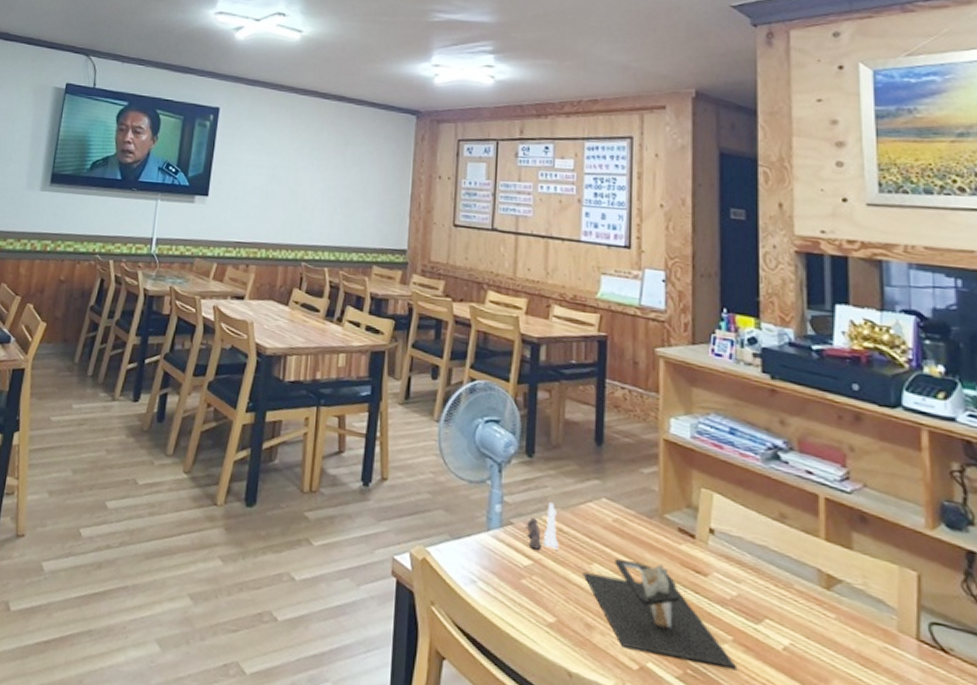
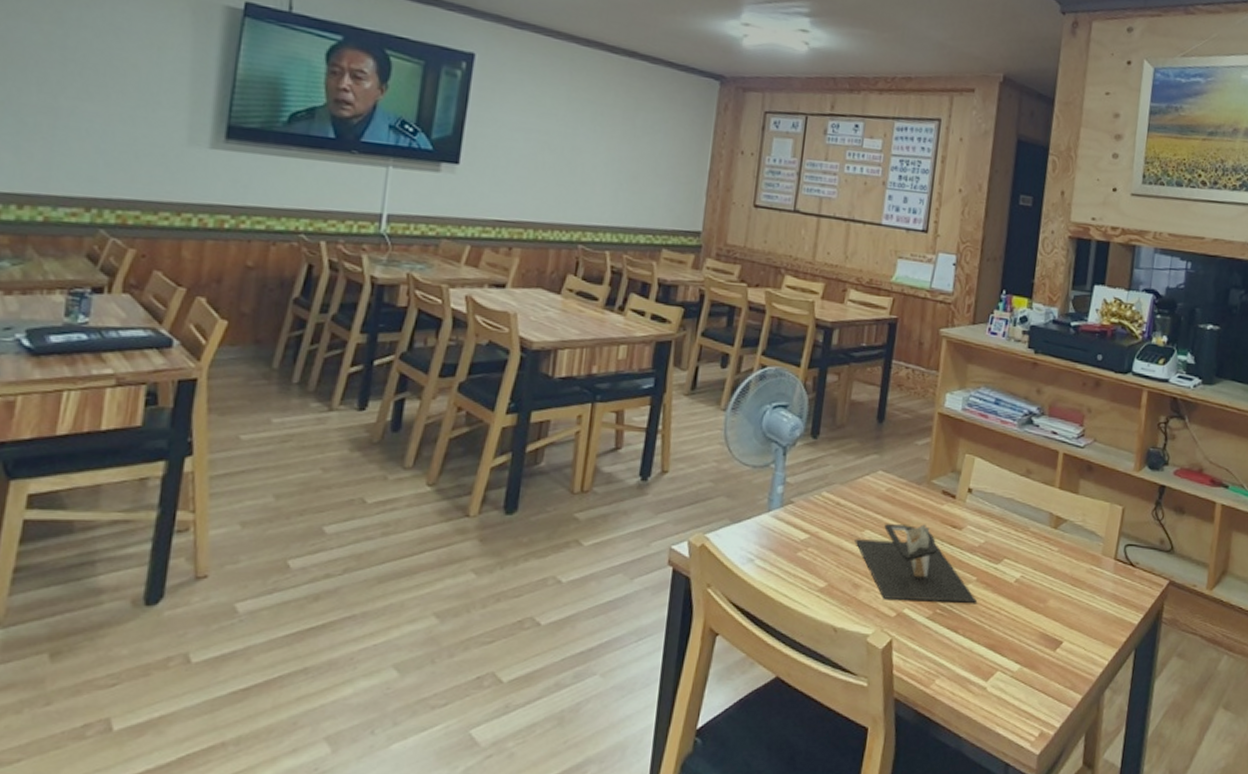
salt and pepper shaker set: present [527,501,559,550] -> none [806,478,836,524]

